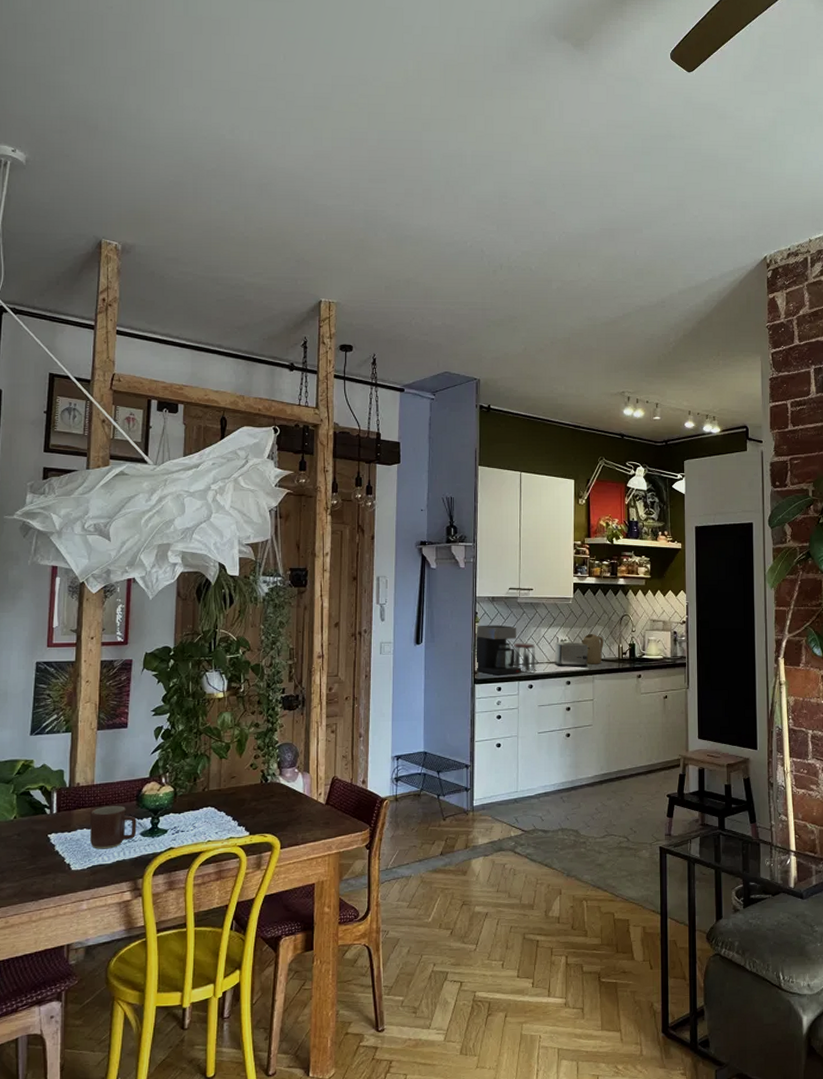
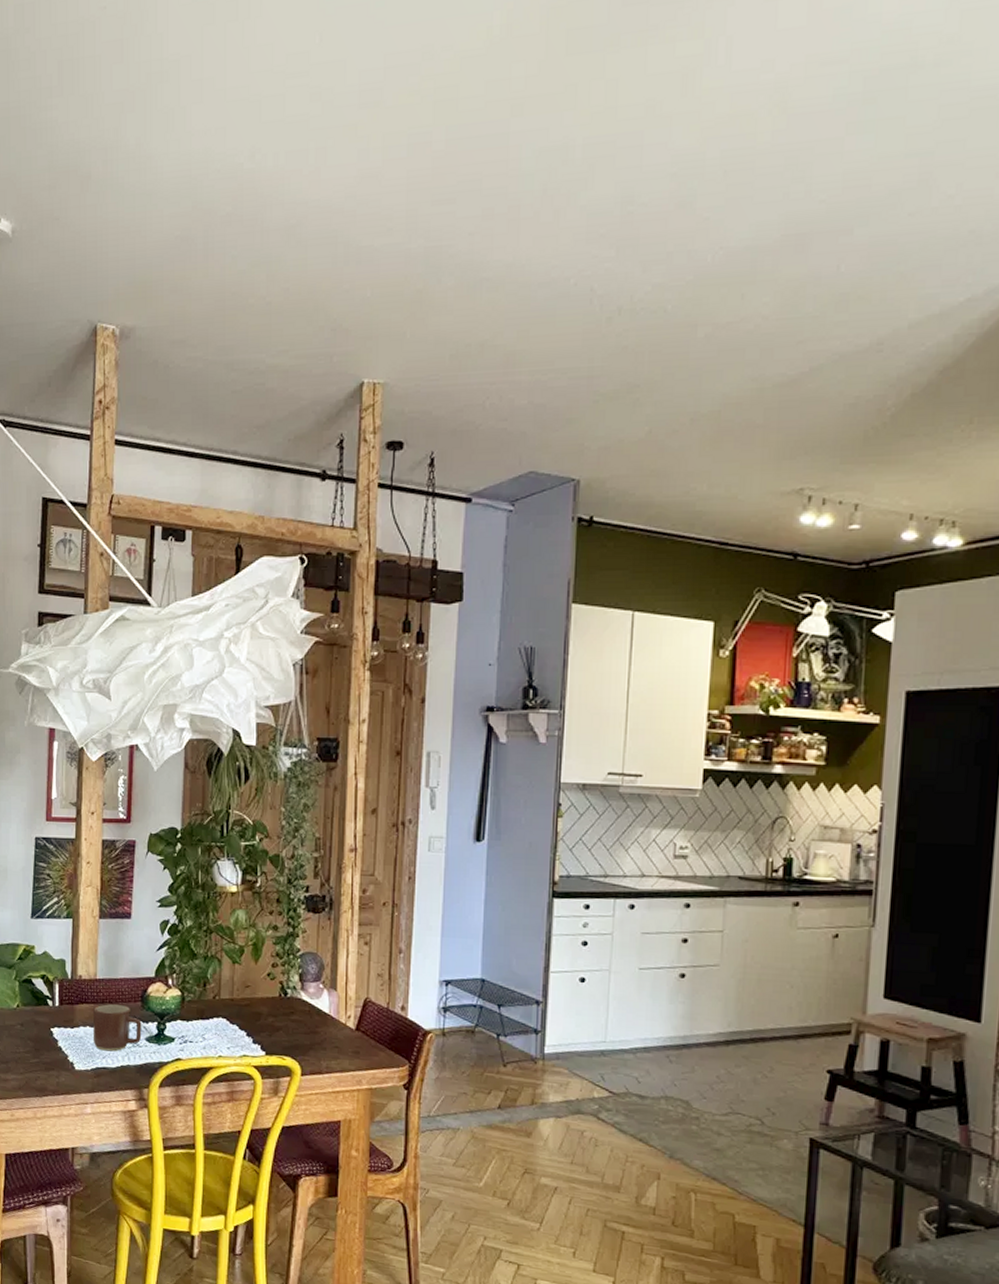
coffee maker: present [475,624,522,676] -> none [554,820,621,890]
jar: present [513,642,537,672] -> none [608,846,643,887]
toaster: present [554,641,590,667] -> none [668,848,722,886]
kettle: present [581,633,604,664] -> none [709,839,745,883]

